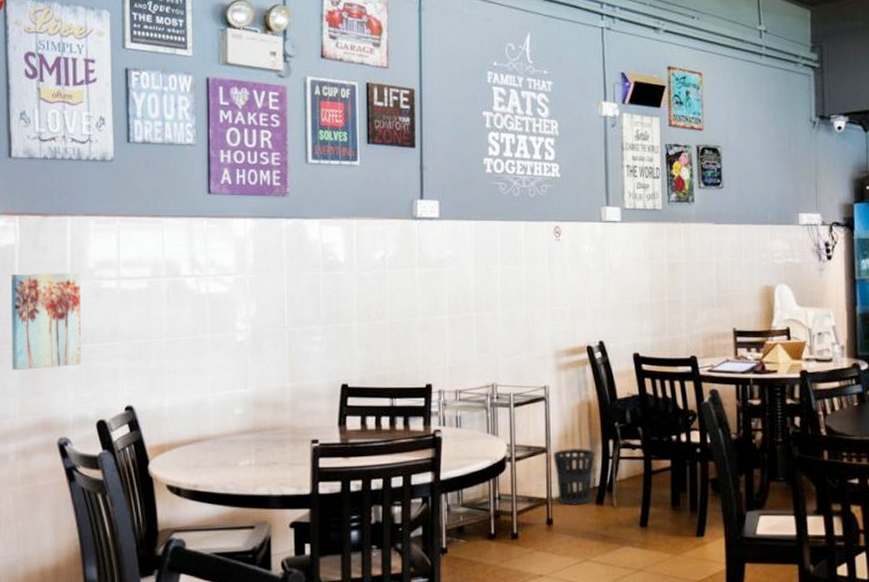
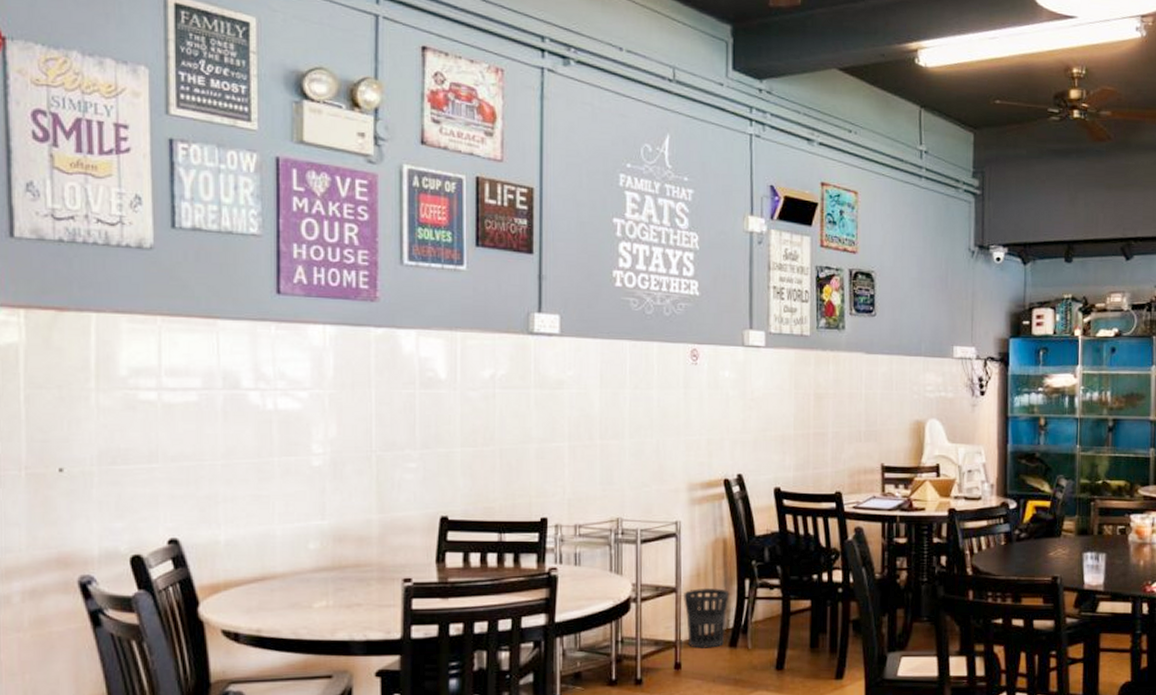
wall art: present [10,272,81,371] -> none [13,378,110,496]

